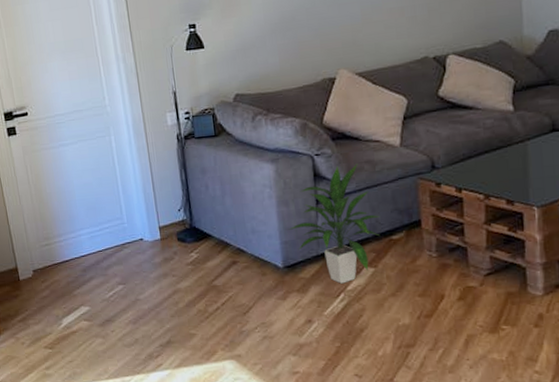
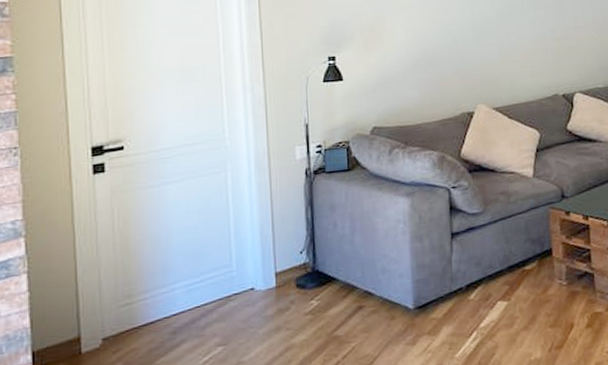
indoor plant: present [288,163,380,284] -> none [421,195,514,322]

